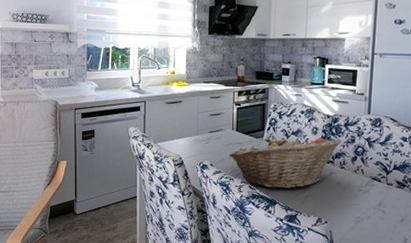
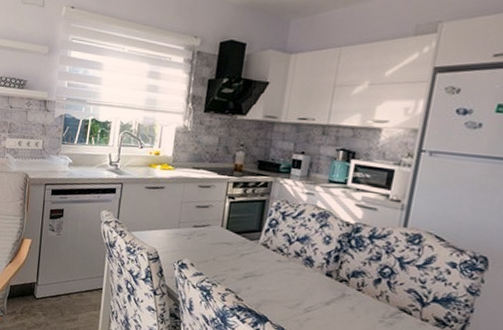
fruit basket: present [229,136,342,189] -> none [214,240,363,308]

